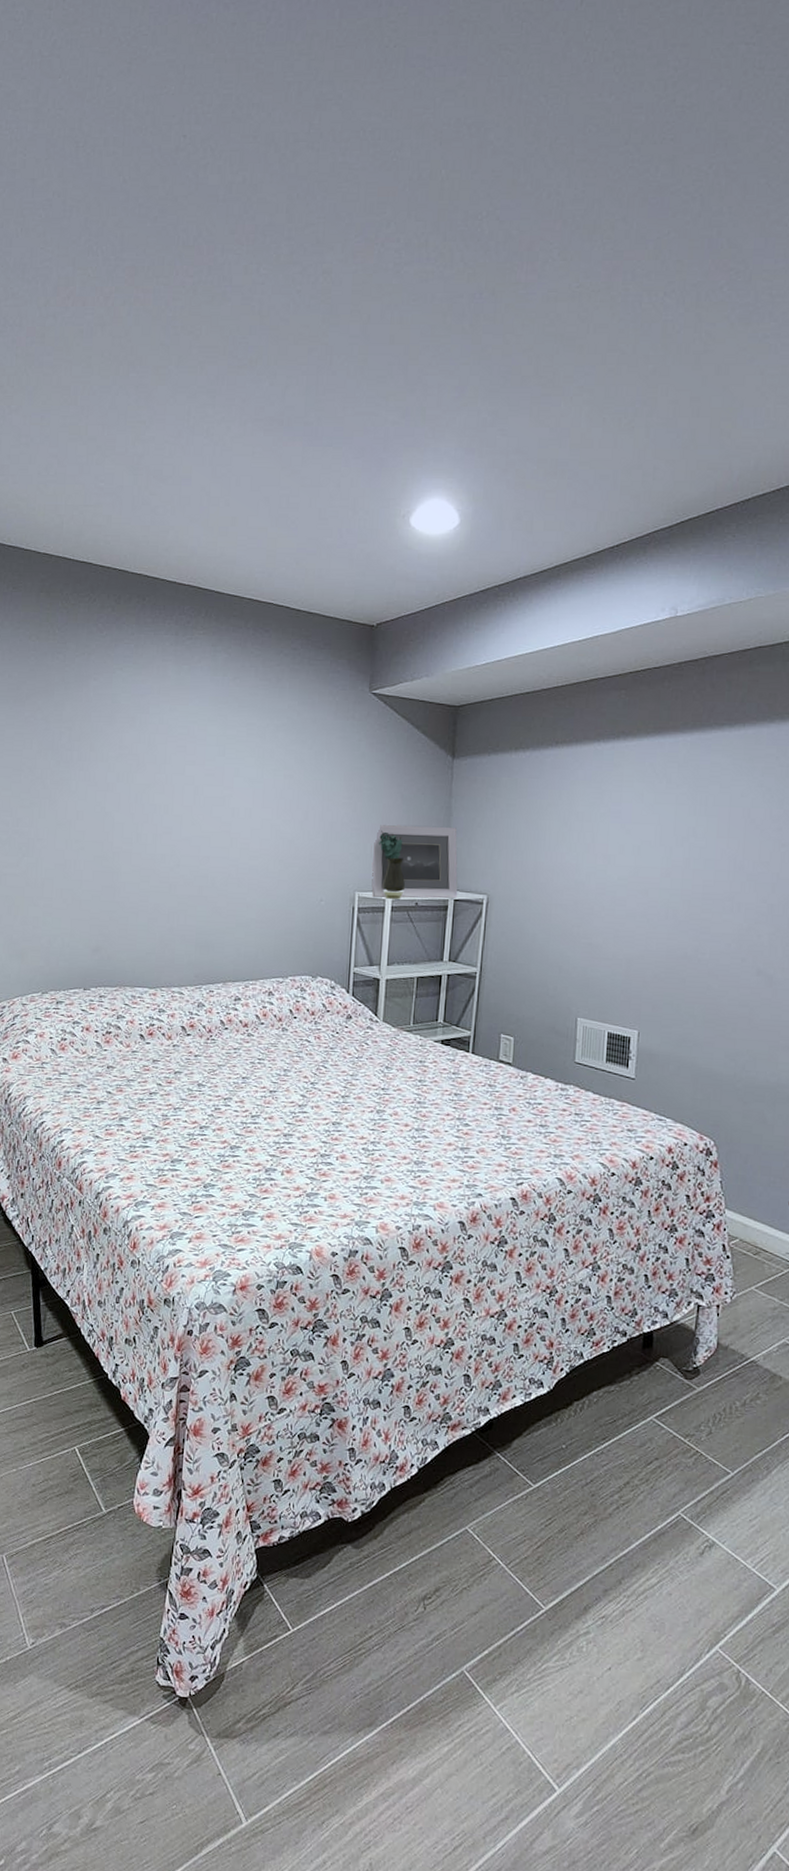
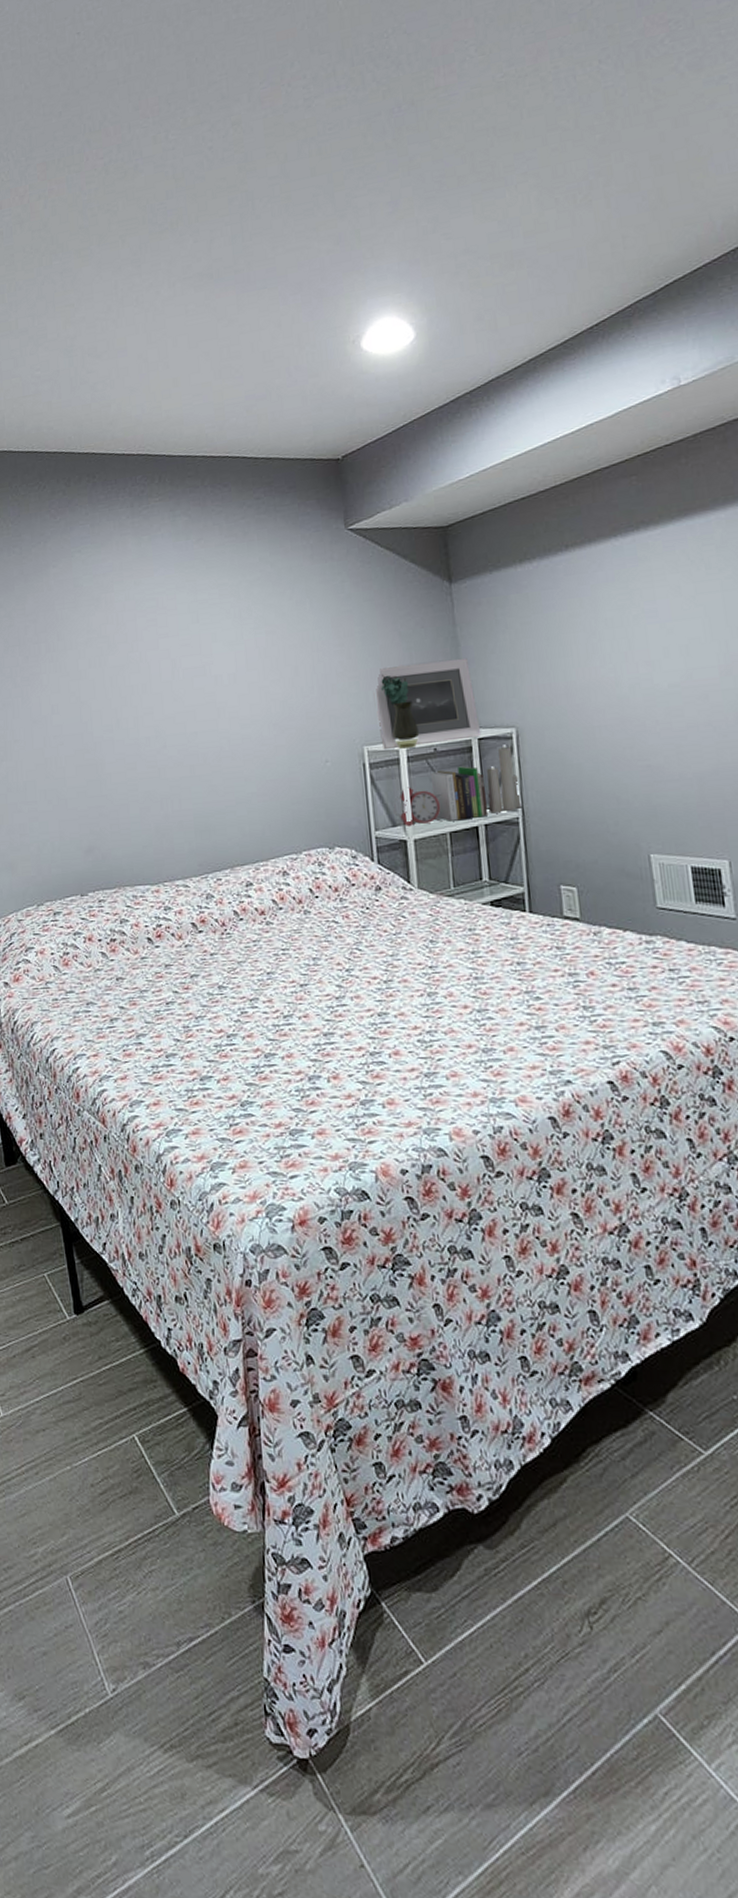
alarm clock: none [372,933,416,968] -> present [393,787,443,827]
books: none [408,921,453,968] -> present [430,766,487,821]
candle: none [452,908,481,967] -> present [487,745,522,814]

